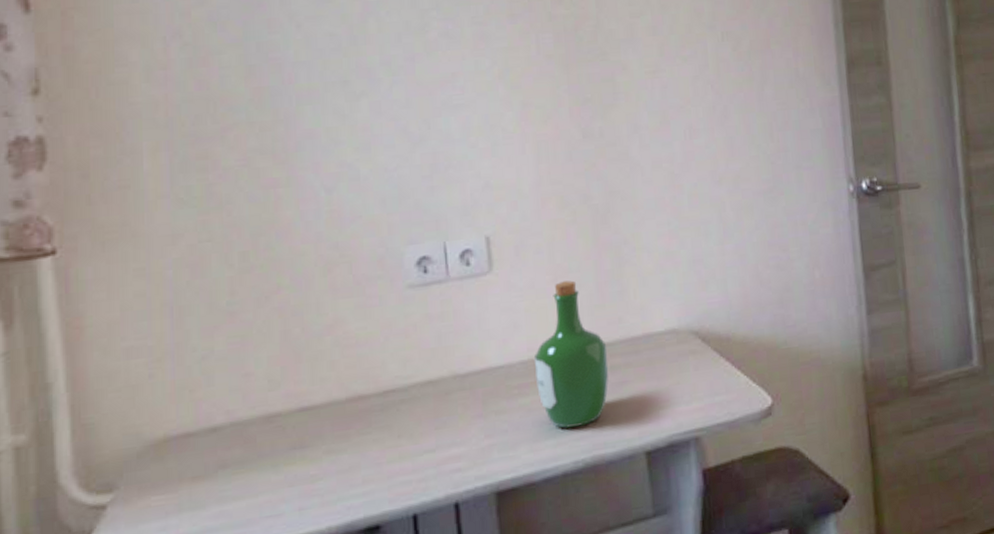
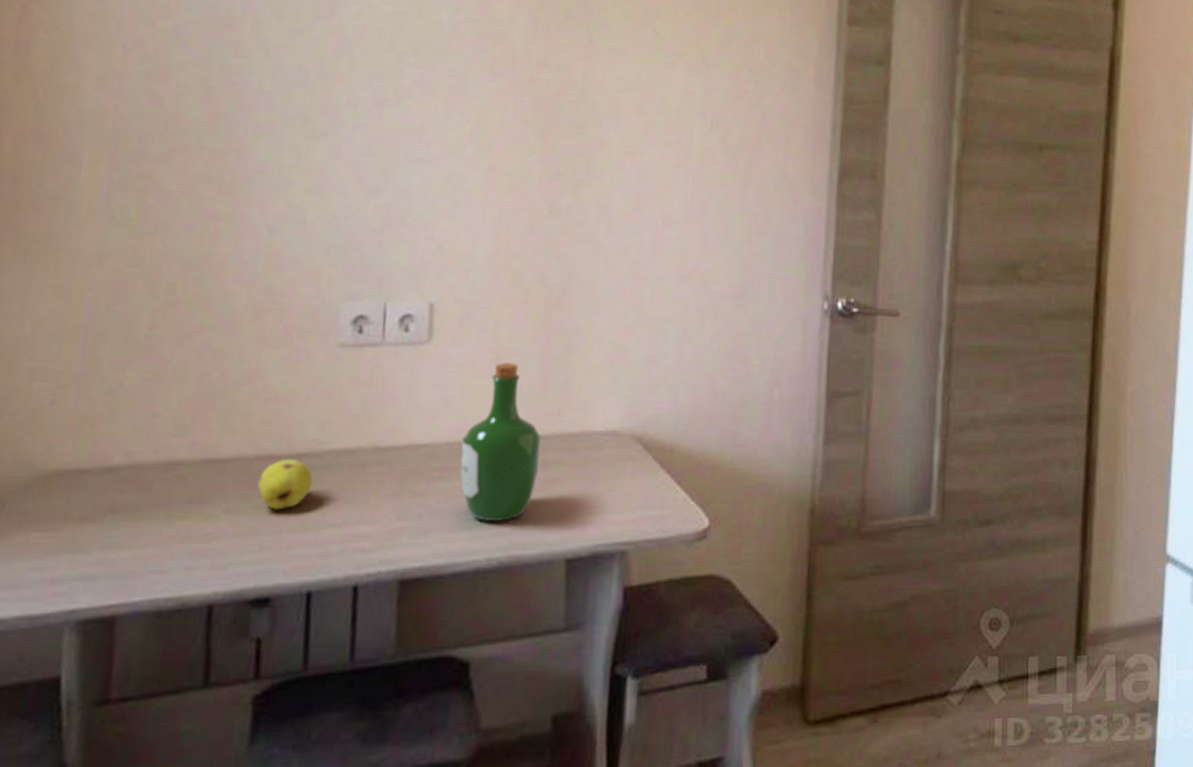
fruit: none [351,396,403,445] -> present [257,460,313,510]

